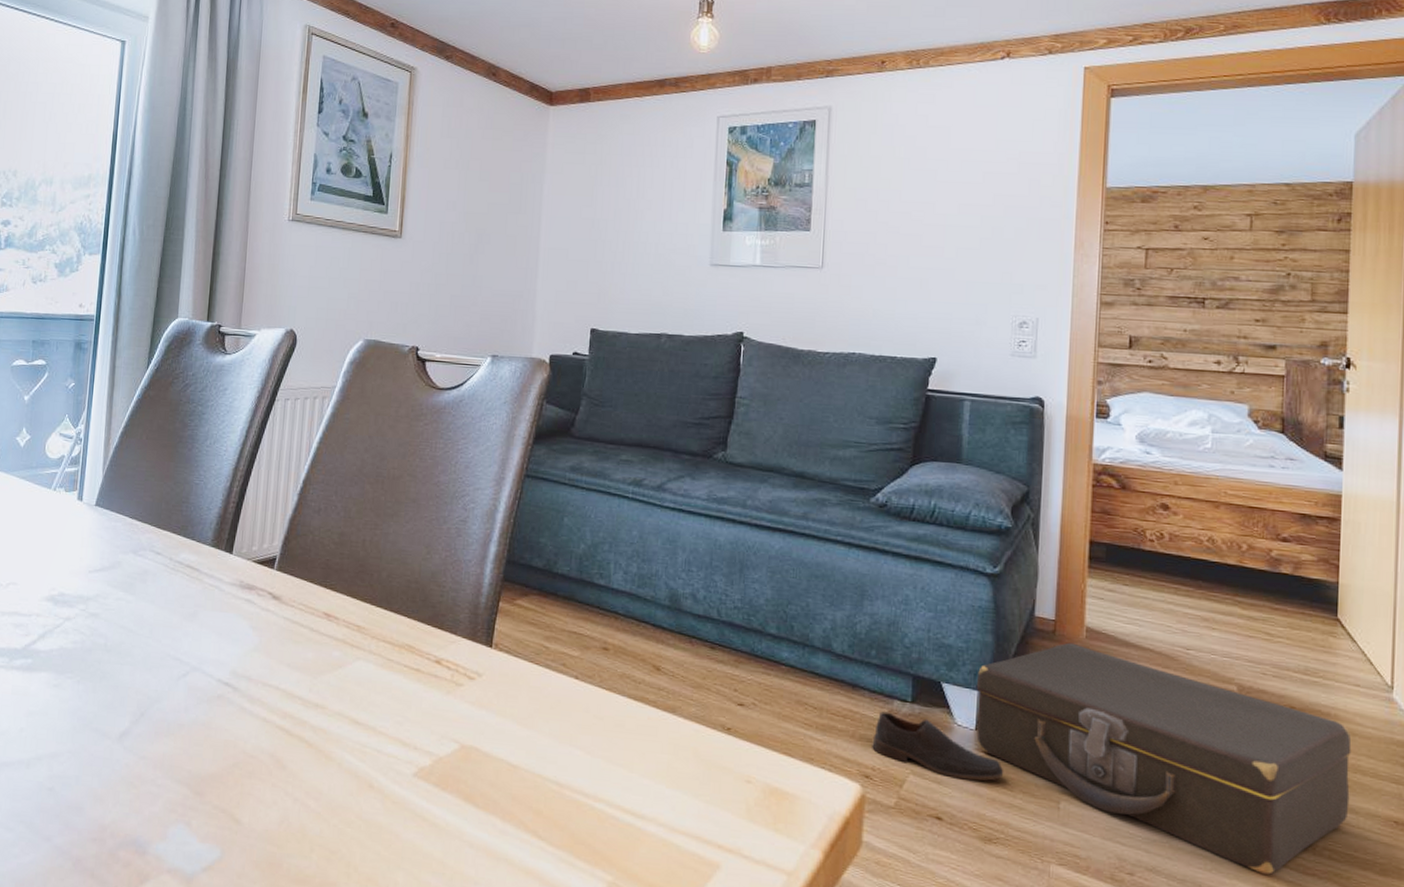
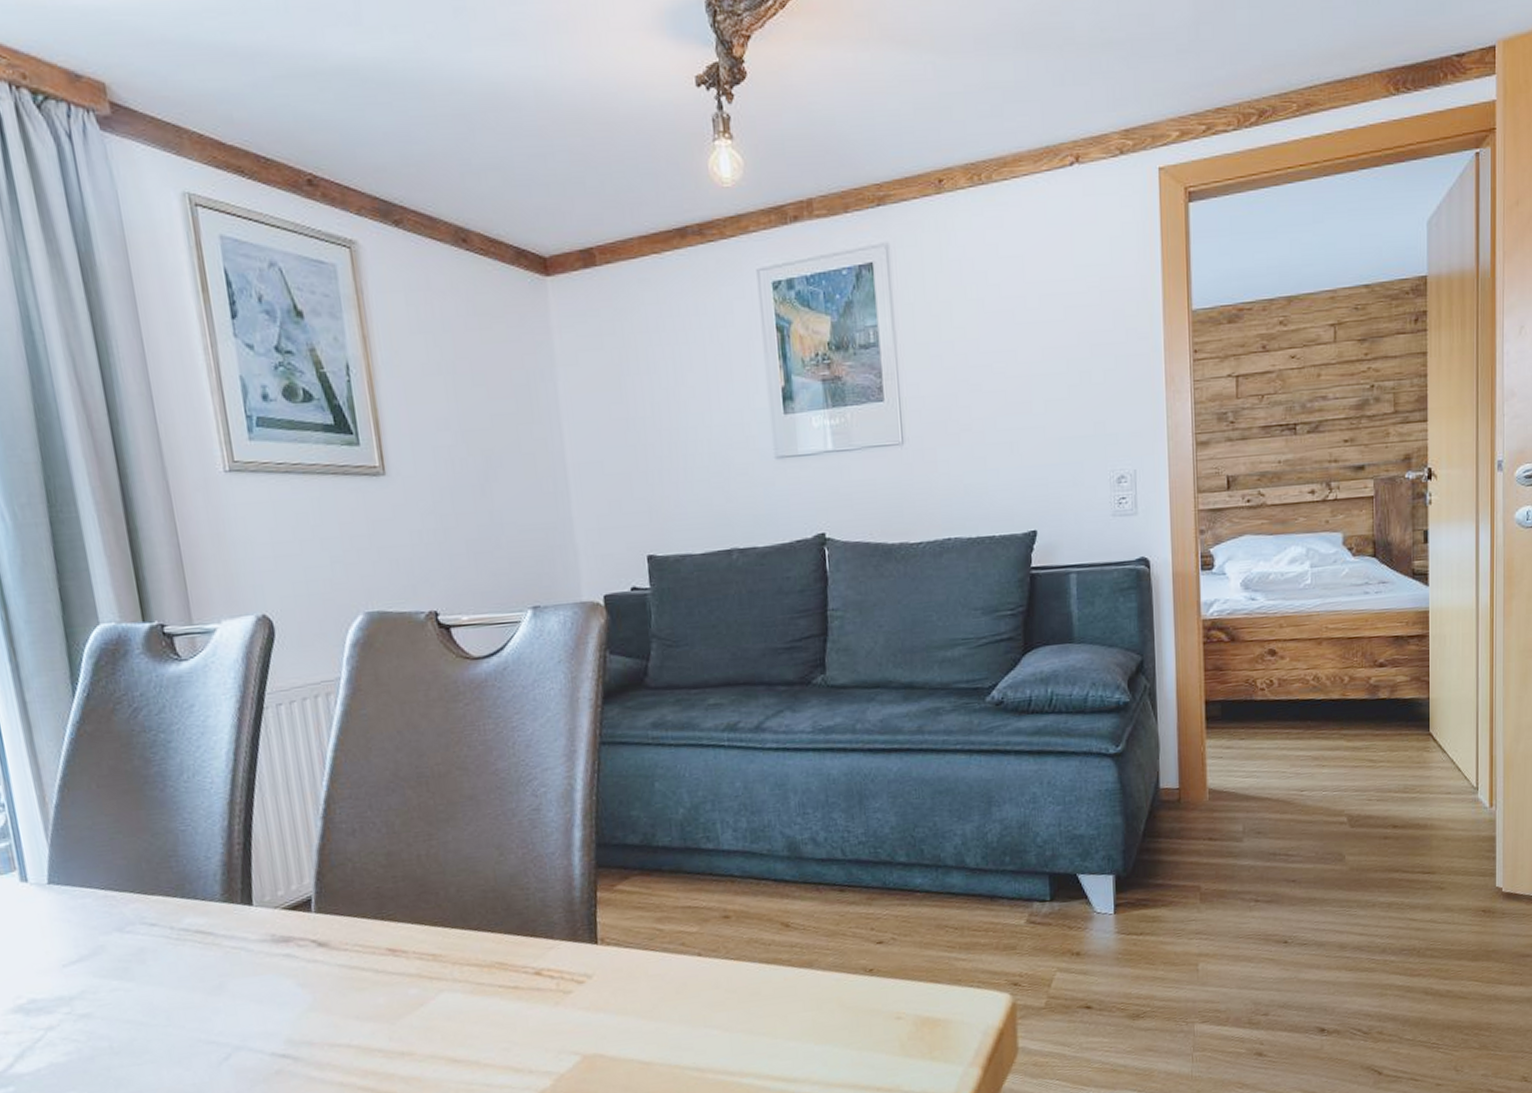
shoe: present [872,711,1004,781] -> none [1016,914,1145,966]
suitcase: present [976,642,1352,875] -> none [1110,807,1446,985]

